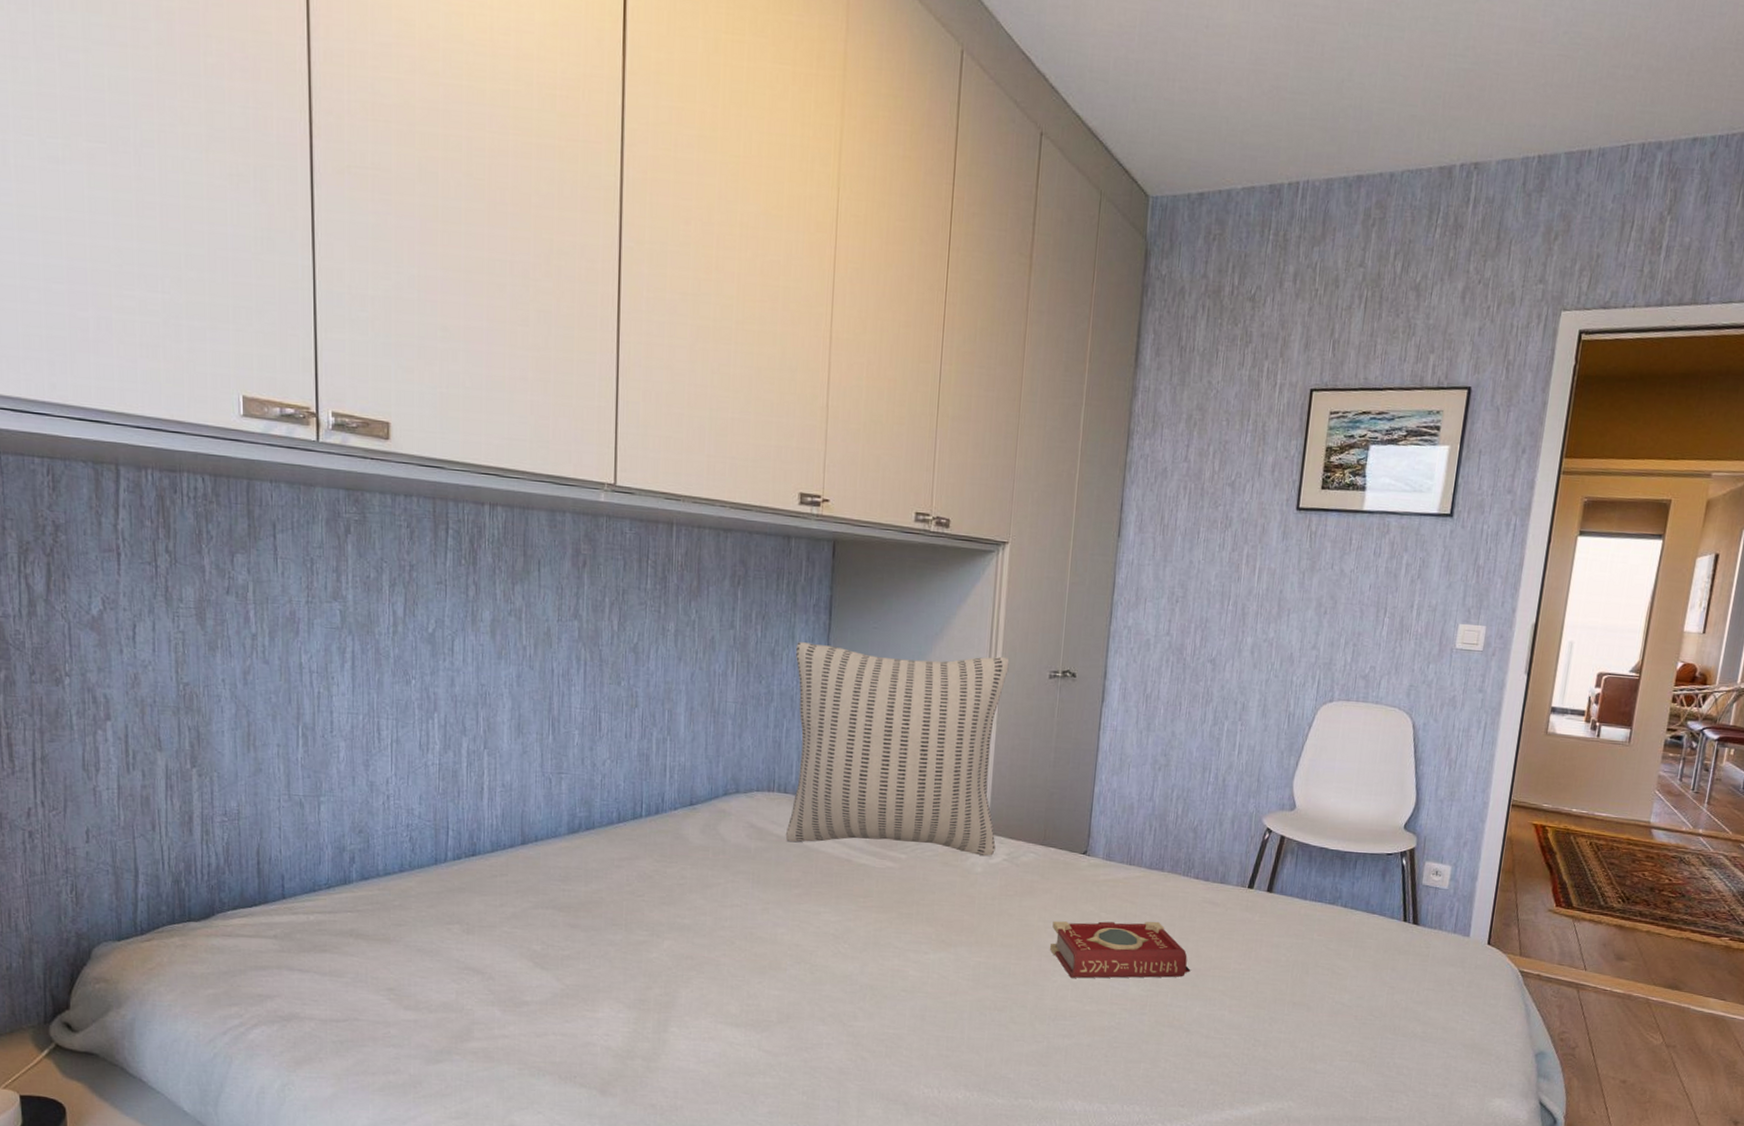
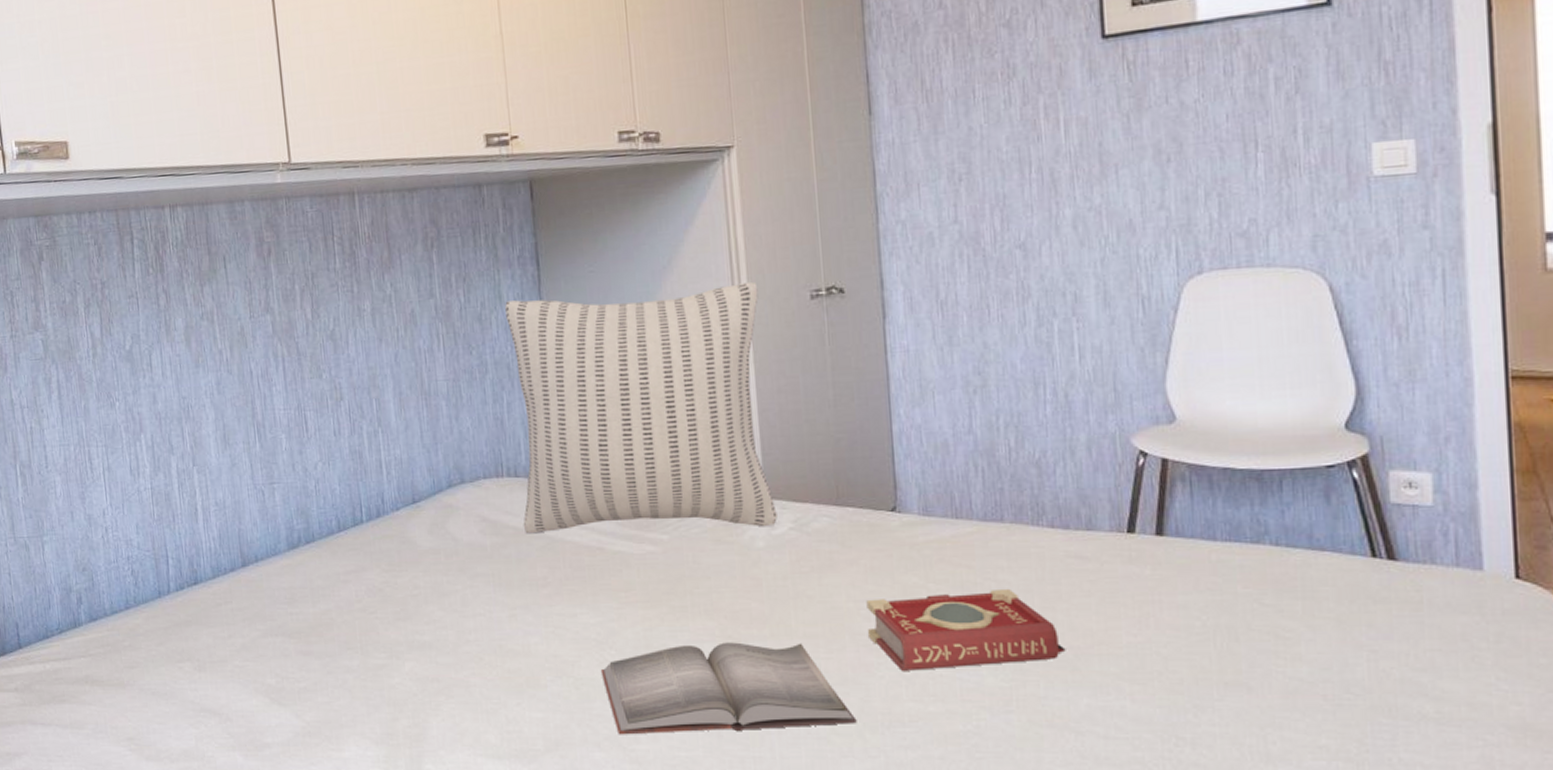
hardback book: none [833,944,1031,1016] -> present [600,642,857,735]

